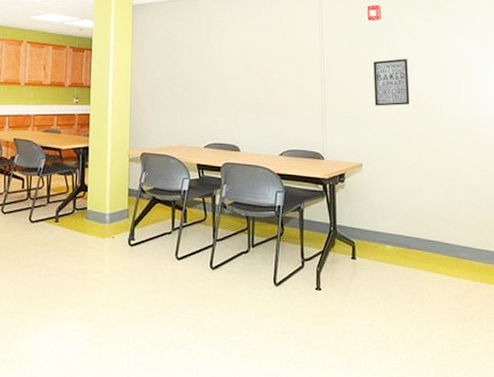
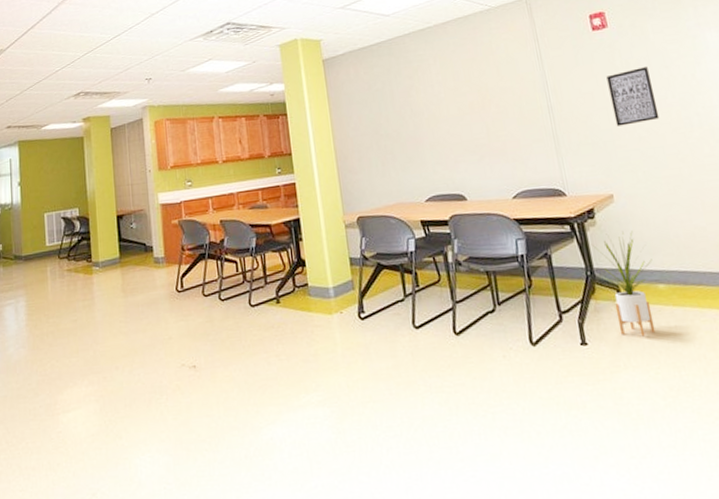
house plant: none [339,196,385,288] -> present [593,231,656,337]

